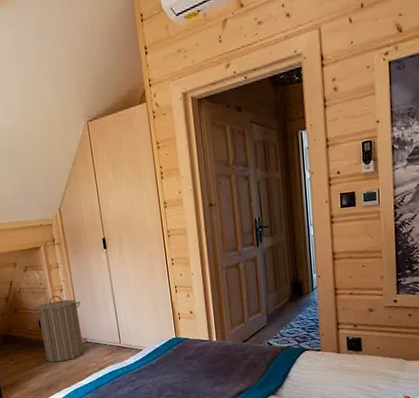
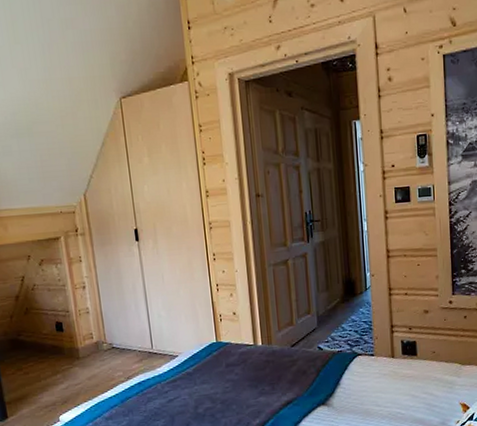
laundry hamper: present [33,295,85,363] -> none [49,293,110,372]

